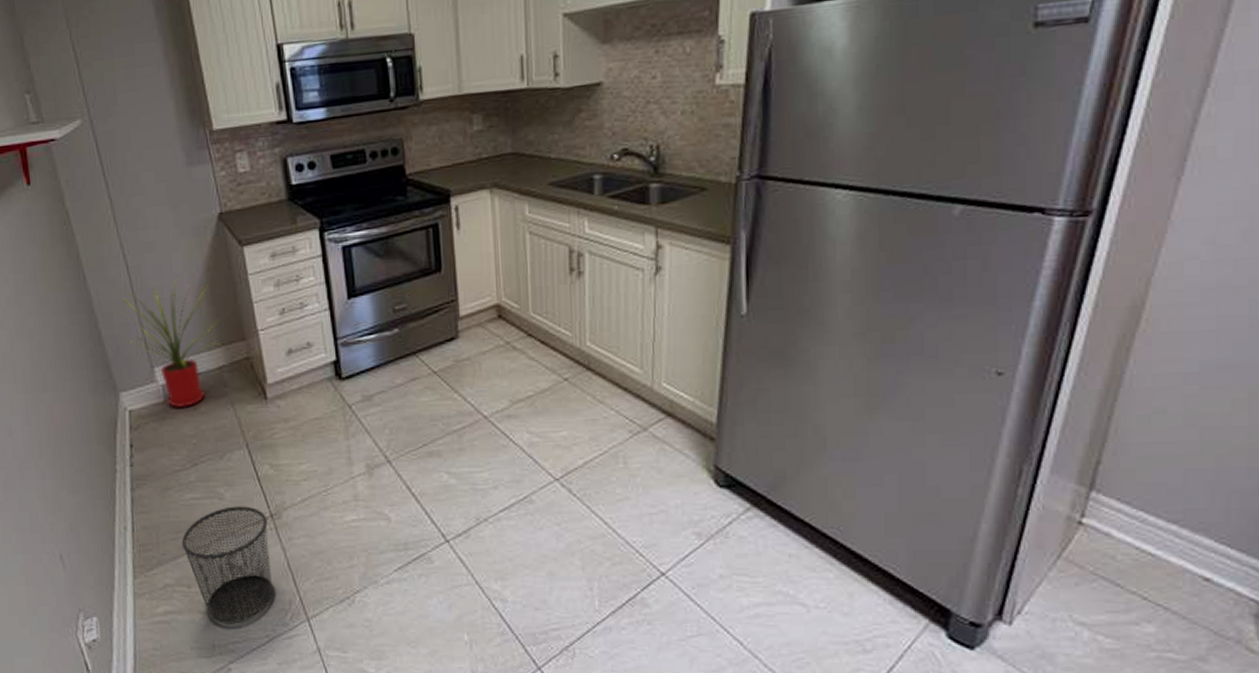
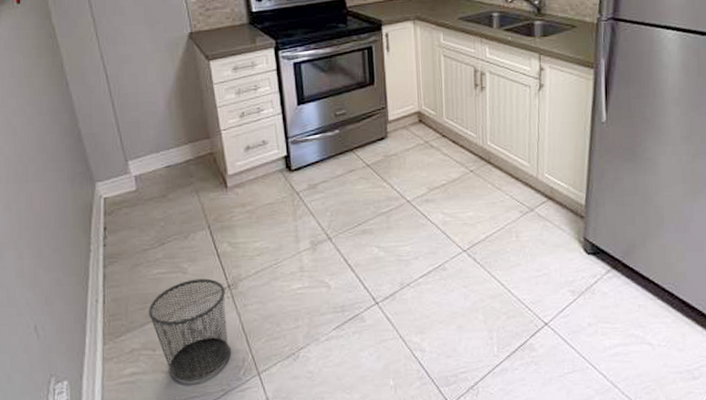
house plant: present [114,275,221,407] -> none [93,83,188,195]

